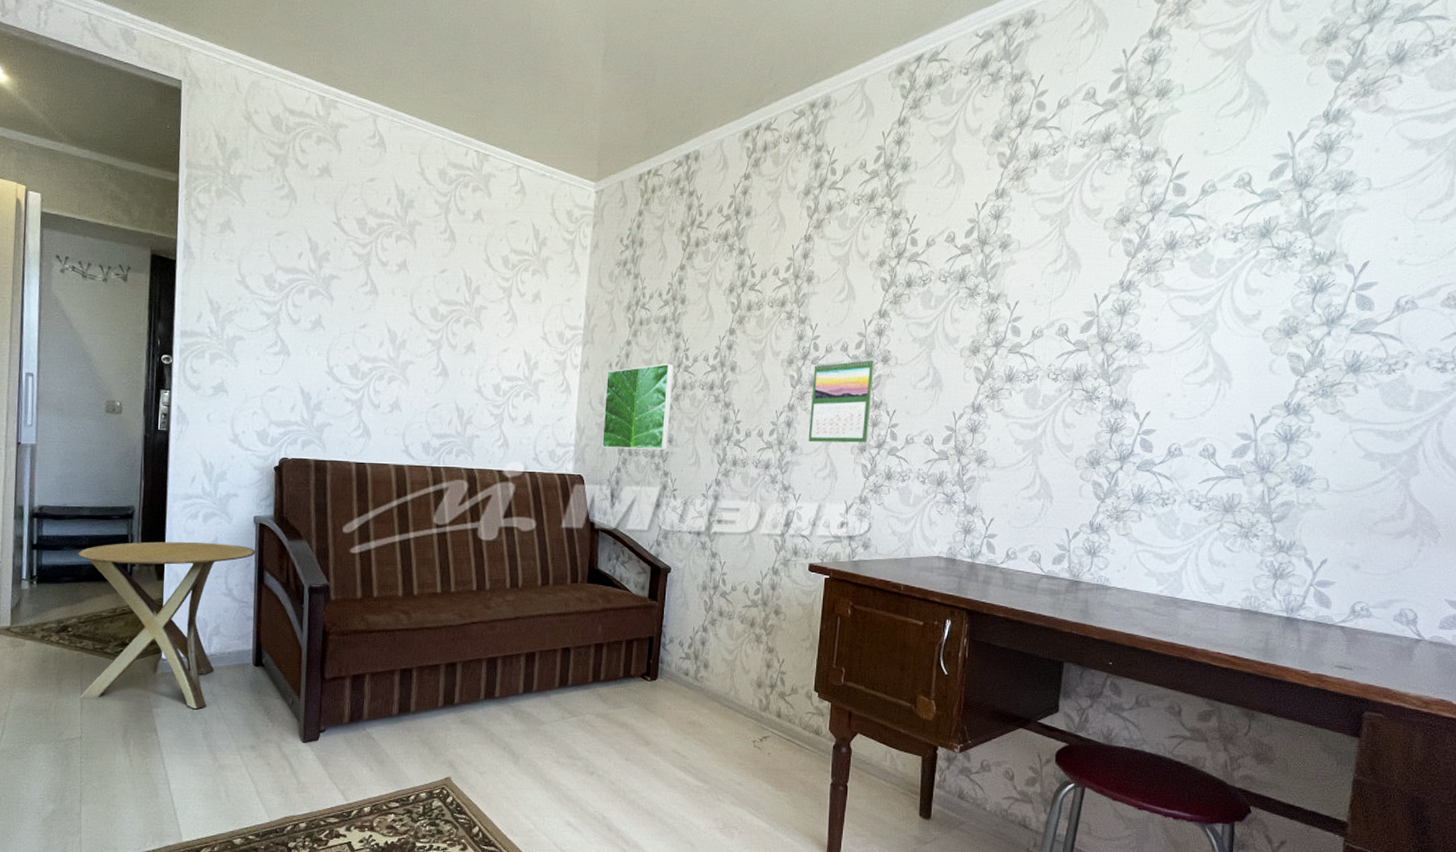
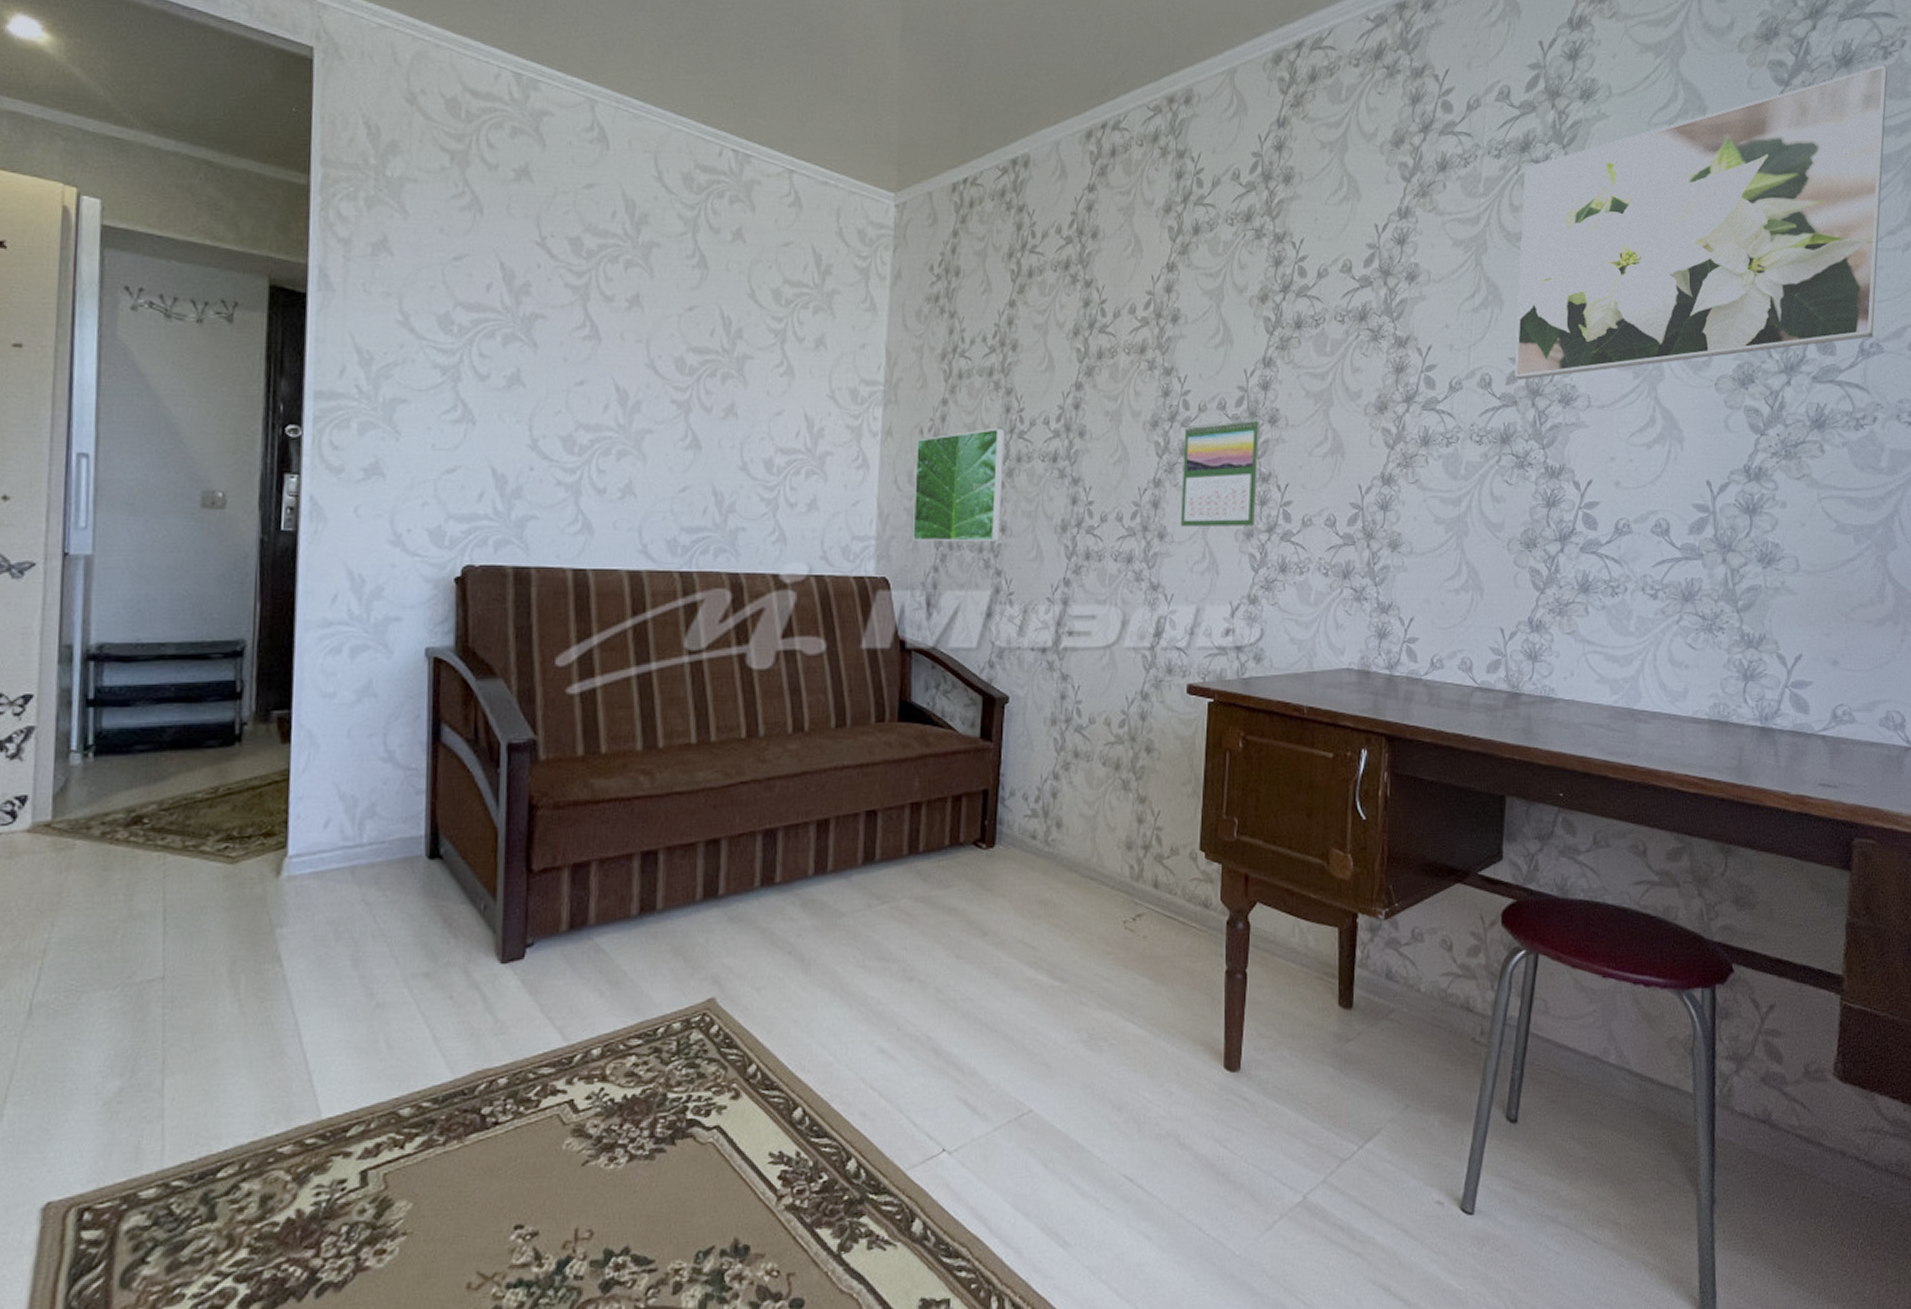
side table: present [78,541,256,709] -> none [158,686,429,925]
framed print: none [1088,61,1438,329] -> present [1514,64,1888,380]

